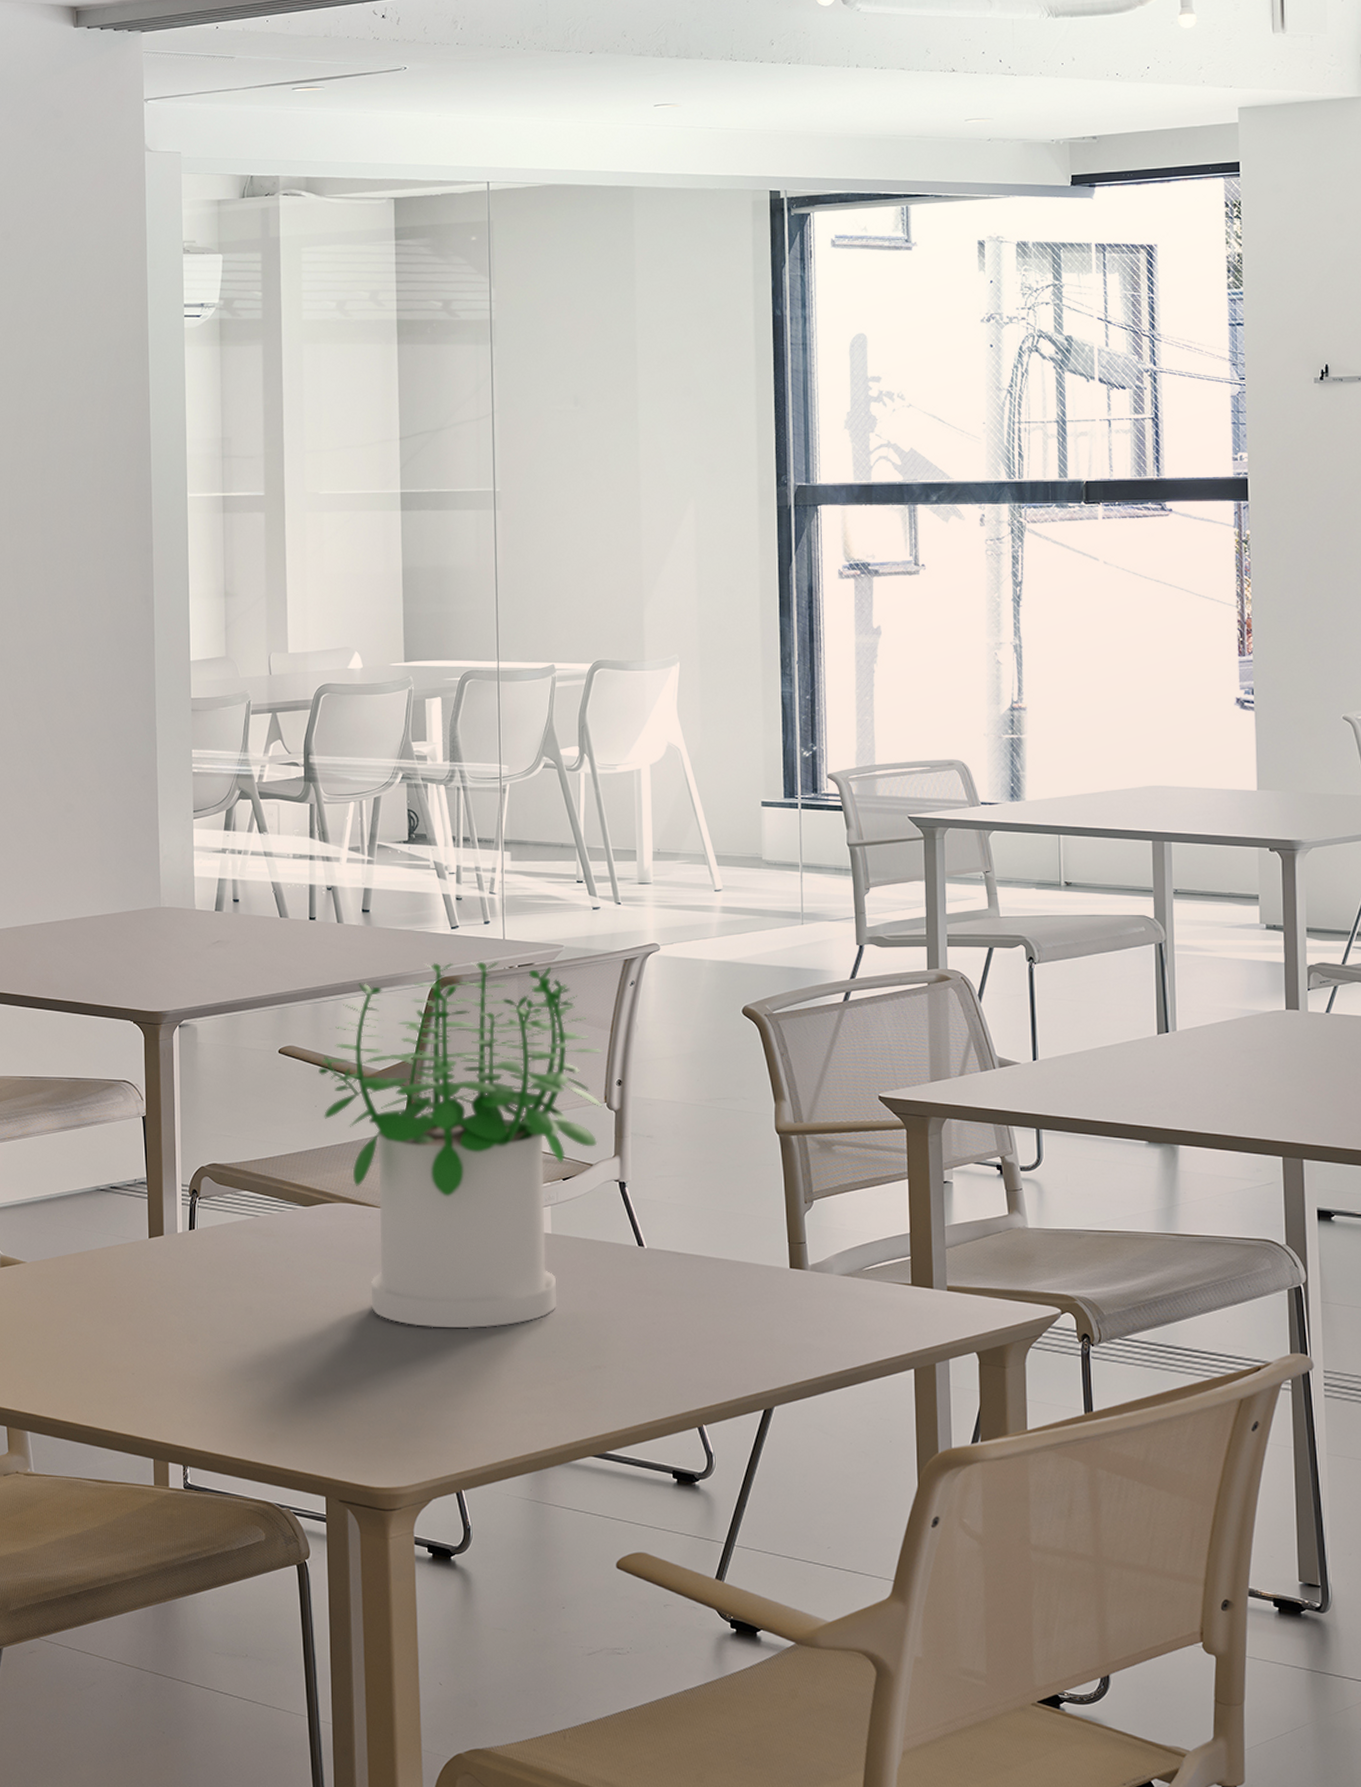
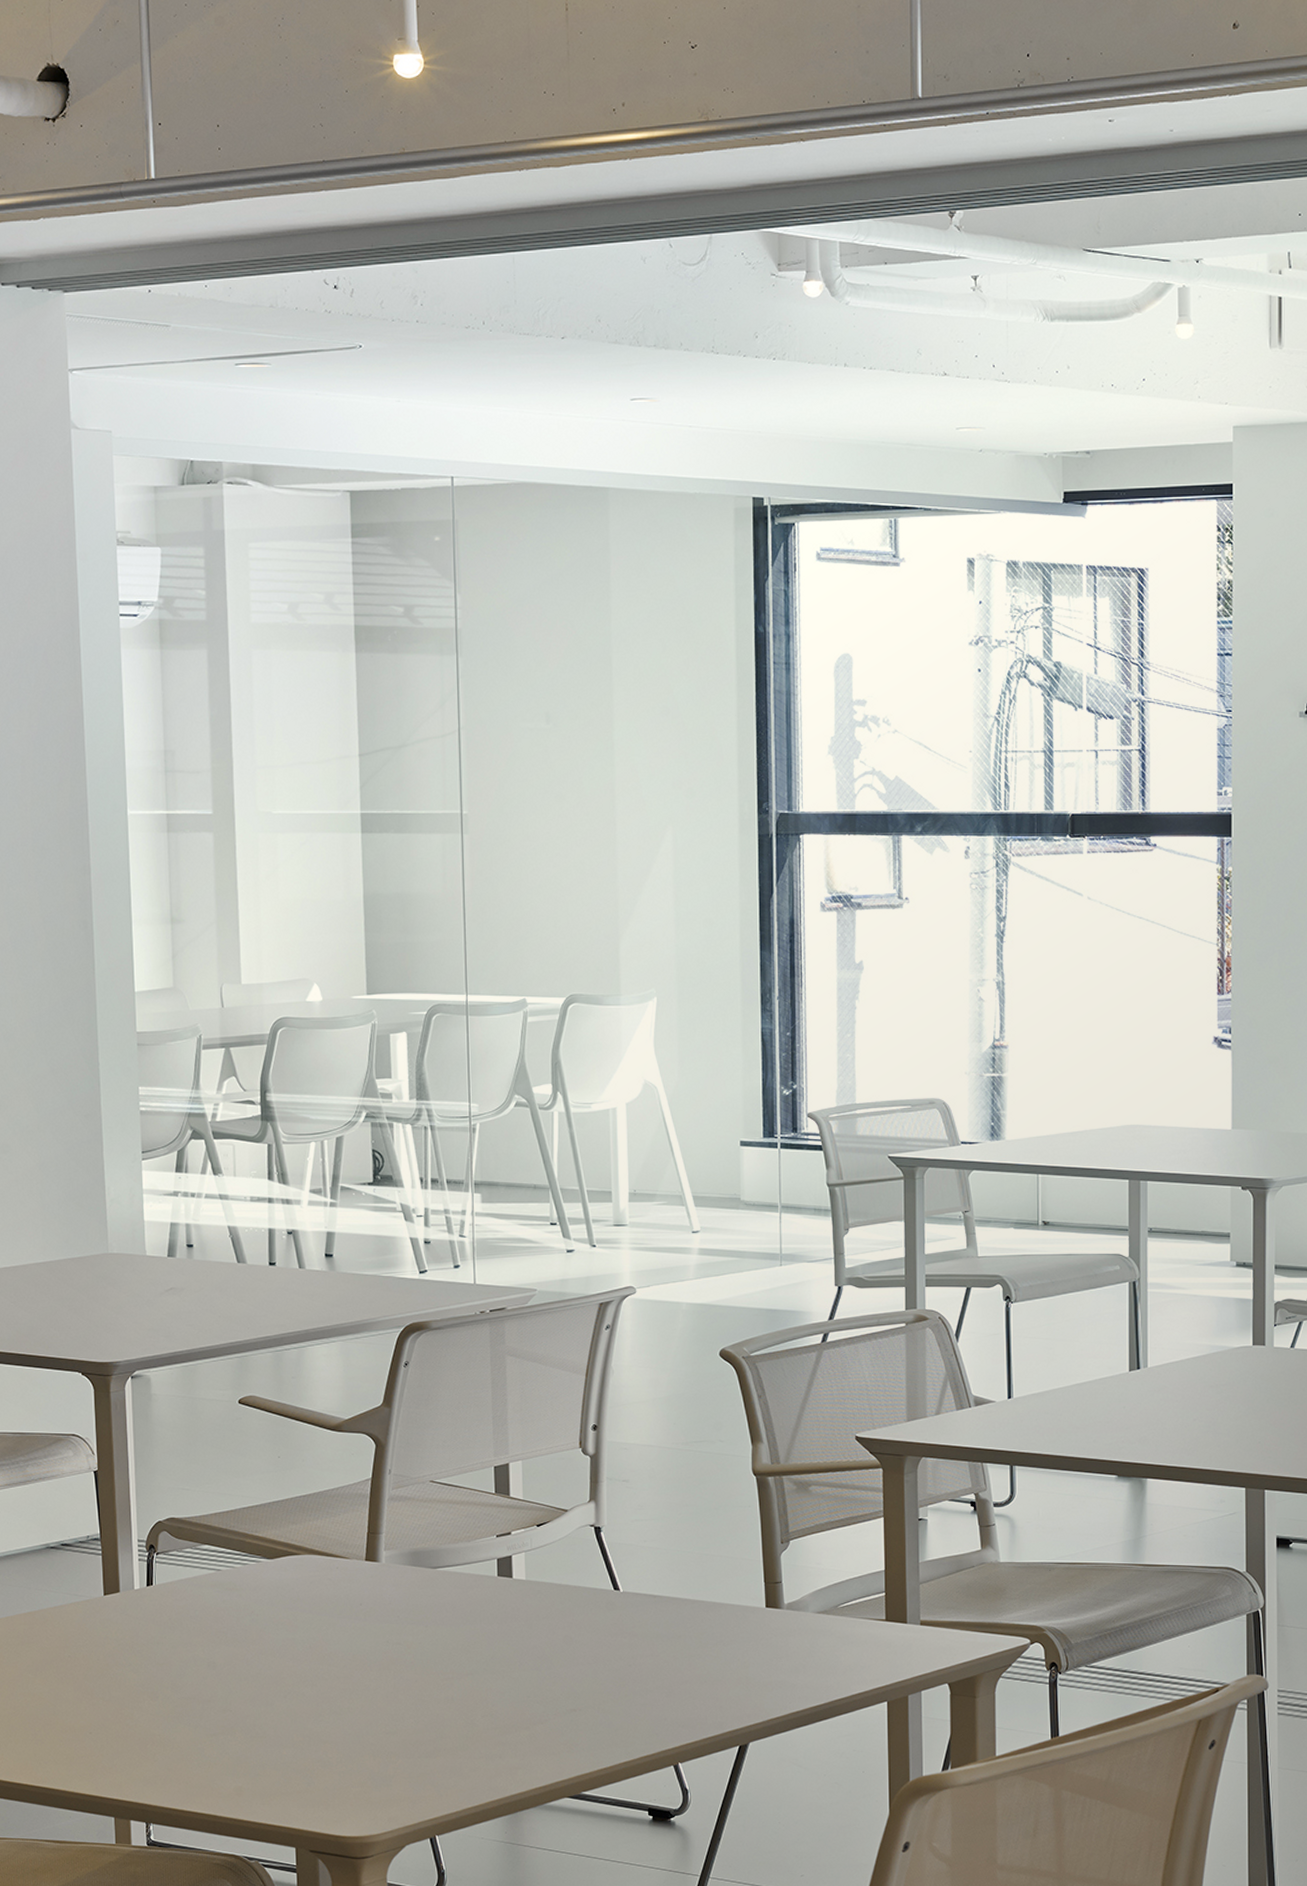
potted plant: present [318,961,603,1329] -> none [281,1306,578,1677]

